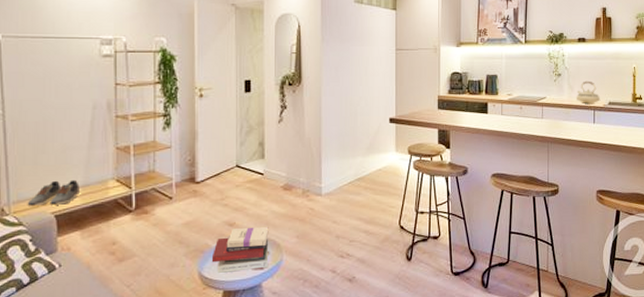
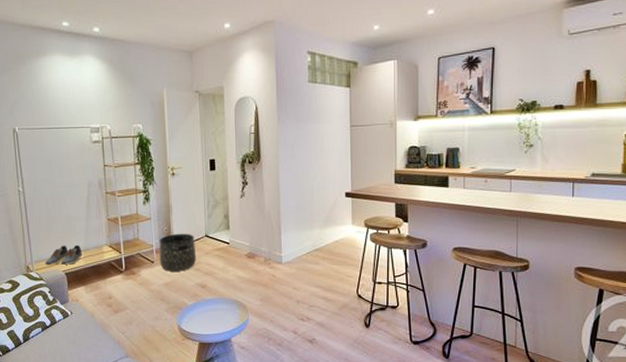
basket: none [180,163,224,209] -> present [159,233,196,272]
books: present [211,226,270,273] -> none [188,289,238,327]
teakettle: present [577,80,601,104] -> none [552,151,582,176]

